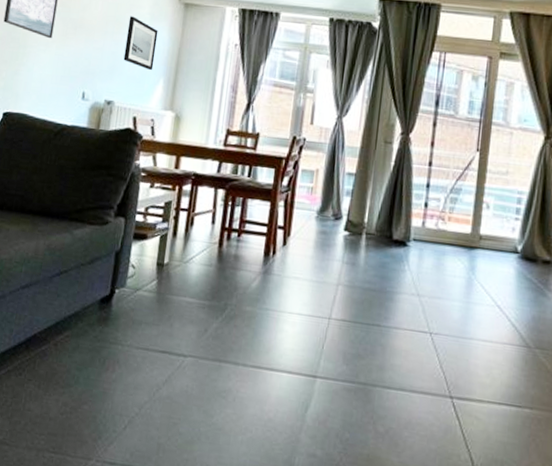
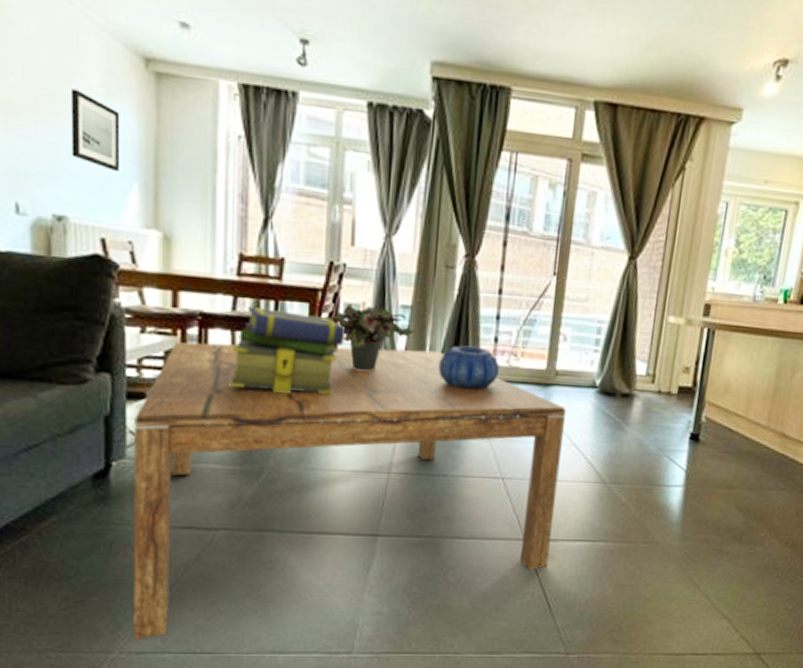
coffee table: none [109,196,491,451] -> present [133,342,567,640]
stack of books: none [208,170,302,244] -> present [229,306,346,394]
potted plant: none [282,170,358,226] -> present [320,303,416,370]
decorative bowl: none [375,208,429,248] -> present [438,345,499,389]

